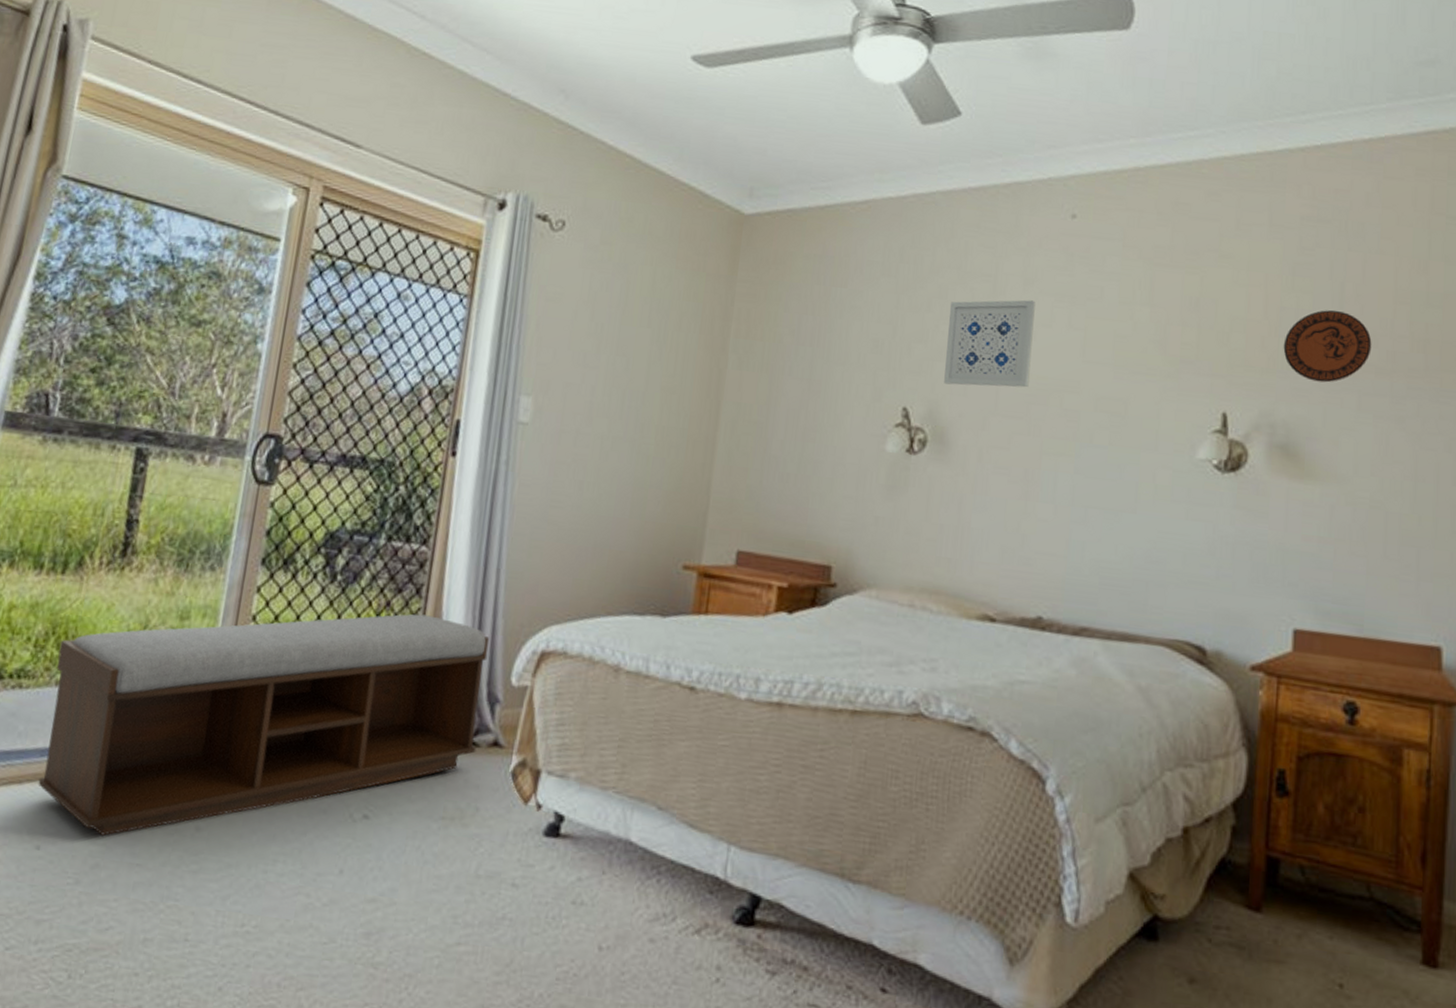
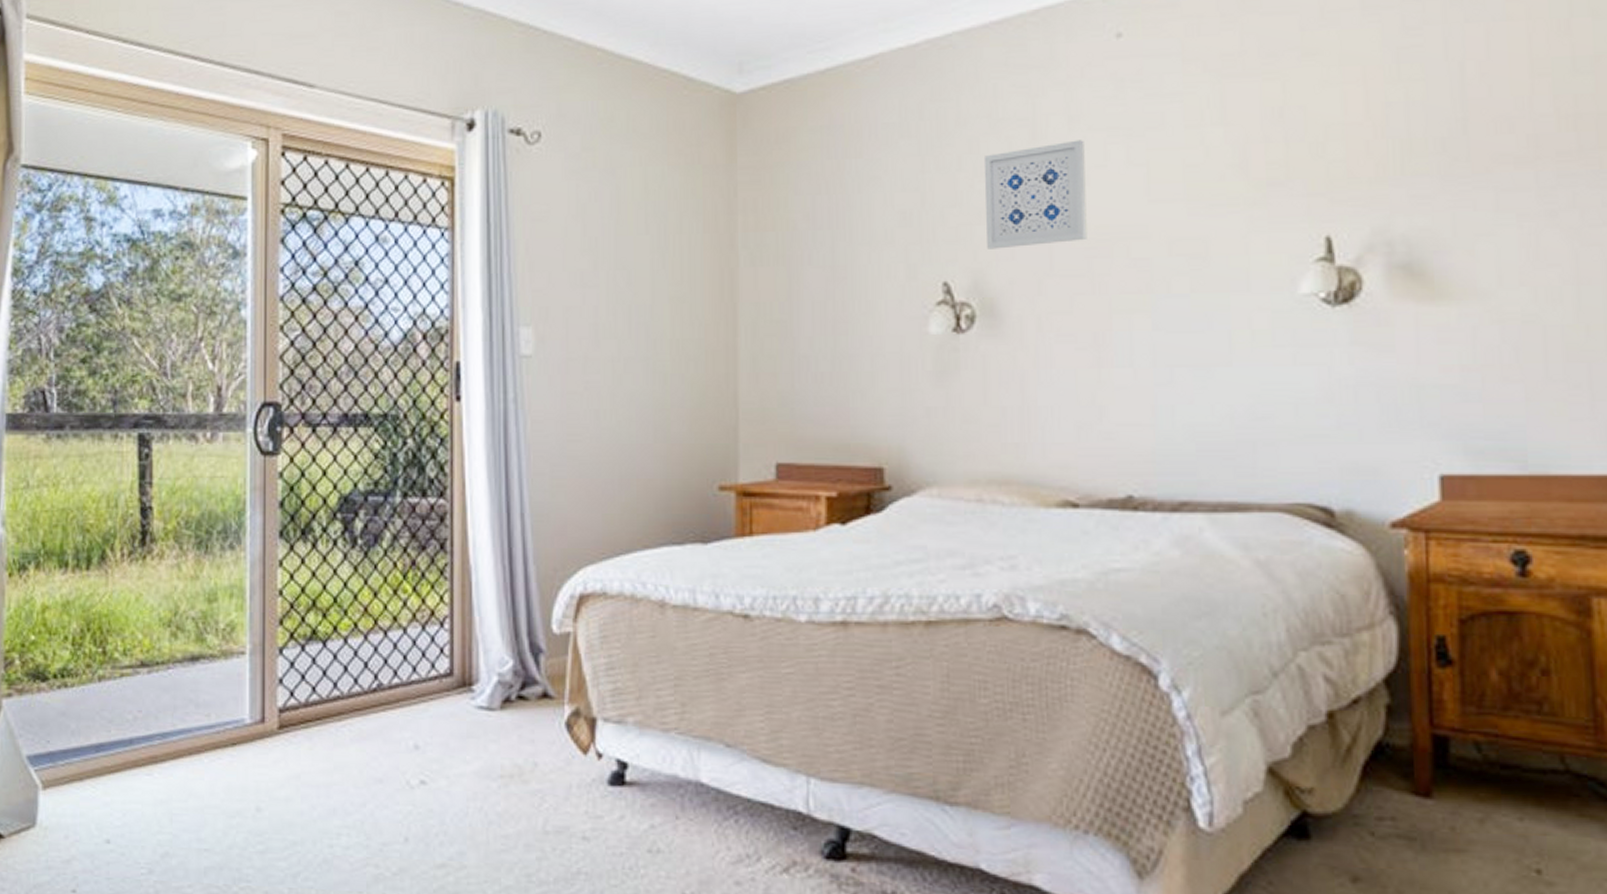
bench: present [38,614,490,836] -> none [96,570,526,824]
decorative plate: present [1283,310,1372,383] -> none [1393,96,1507,184]

